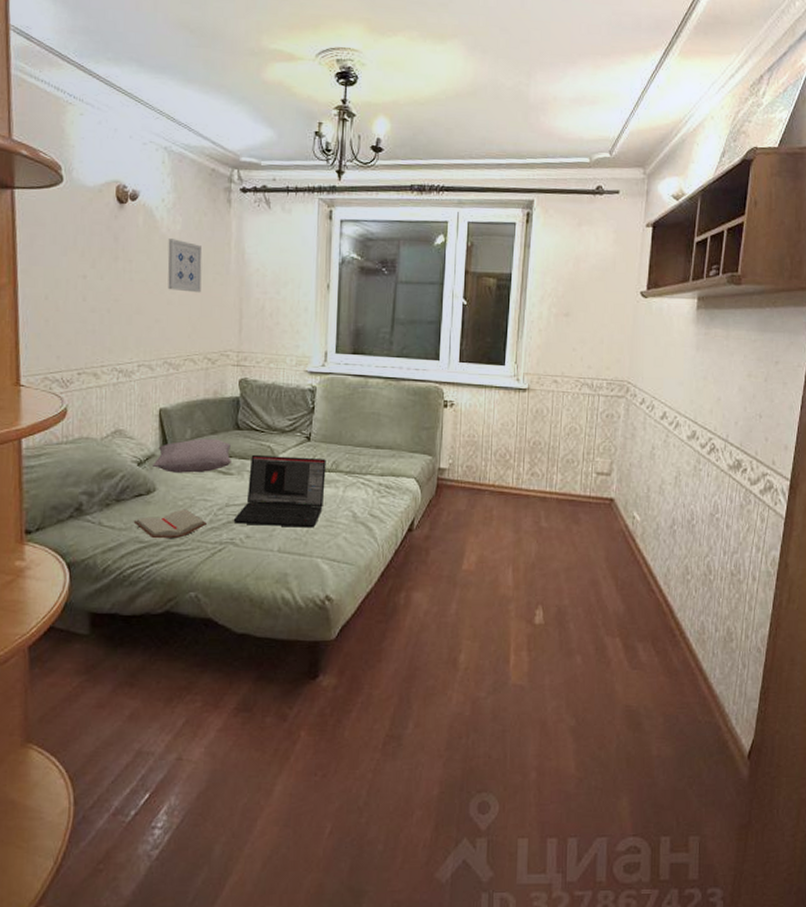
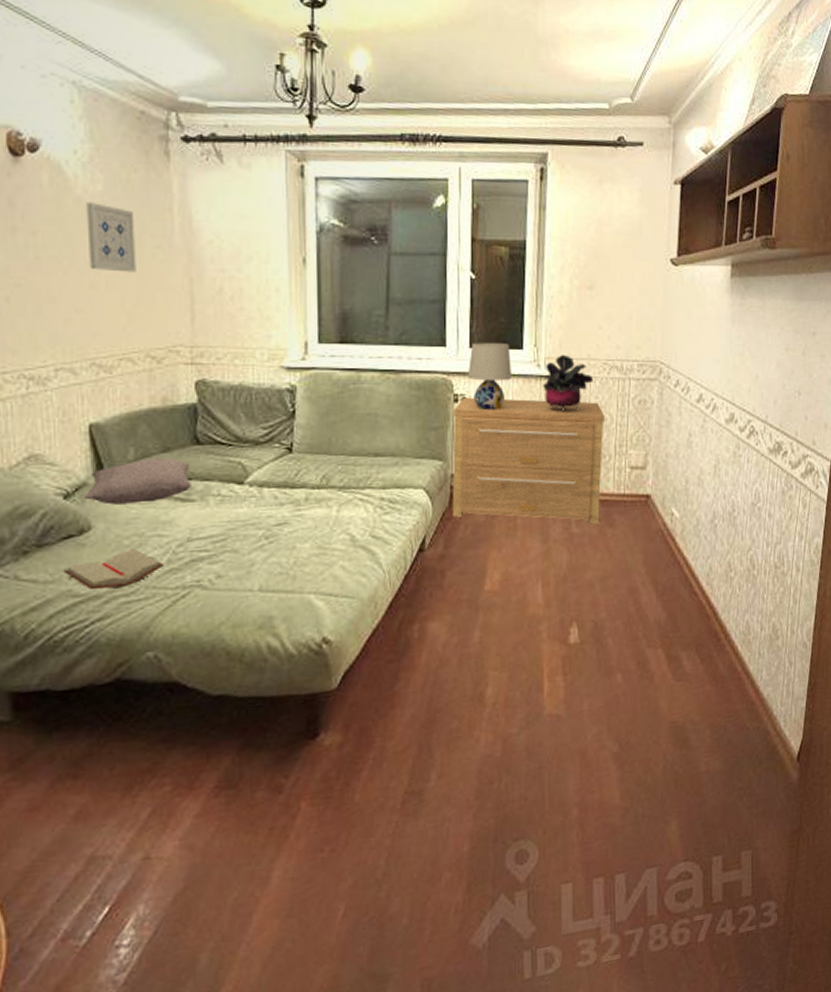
laptop: present [233,454,326,528] -> none [198,473,314,562]
side table: none [438,403,575,521] -> present [452,397,604,525]
table lamp: none [456,357,494,416] -> present [467,342,512,411]
potted plant: none [521,371,566,420] -> present [543,354,594,410]

